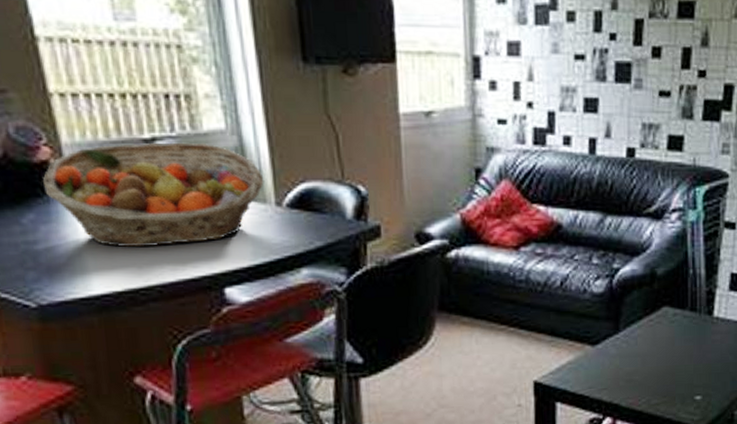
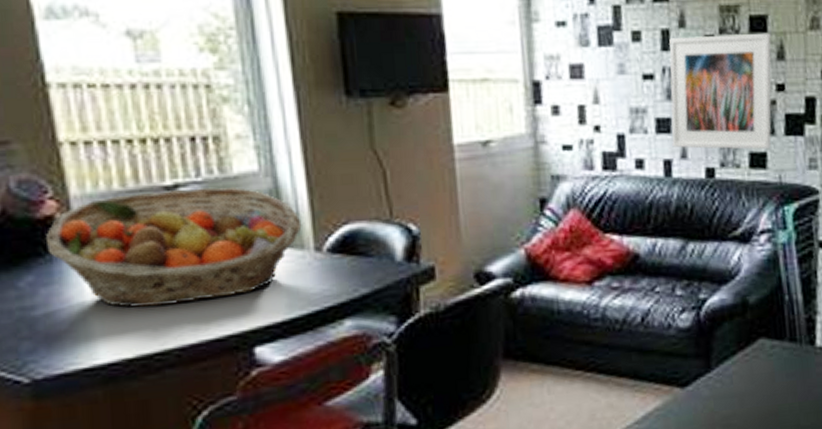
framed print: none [598,19,697,133] -> present [669,33,771,150]

